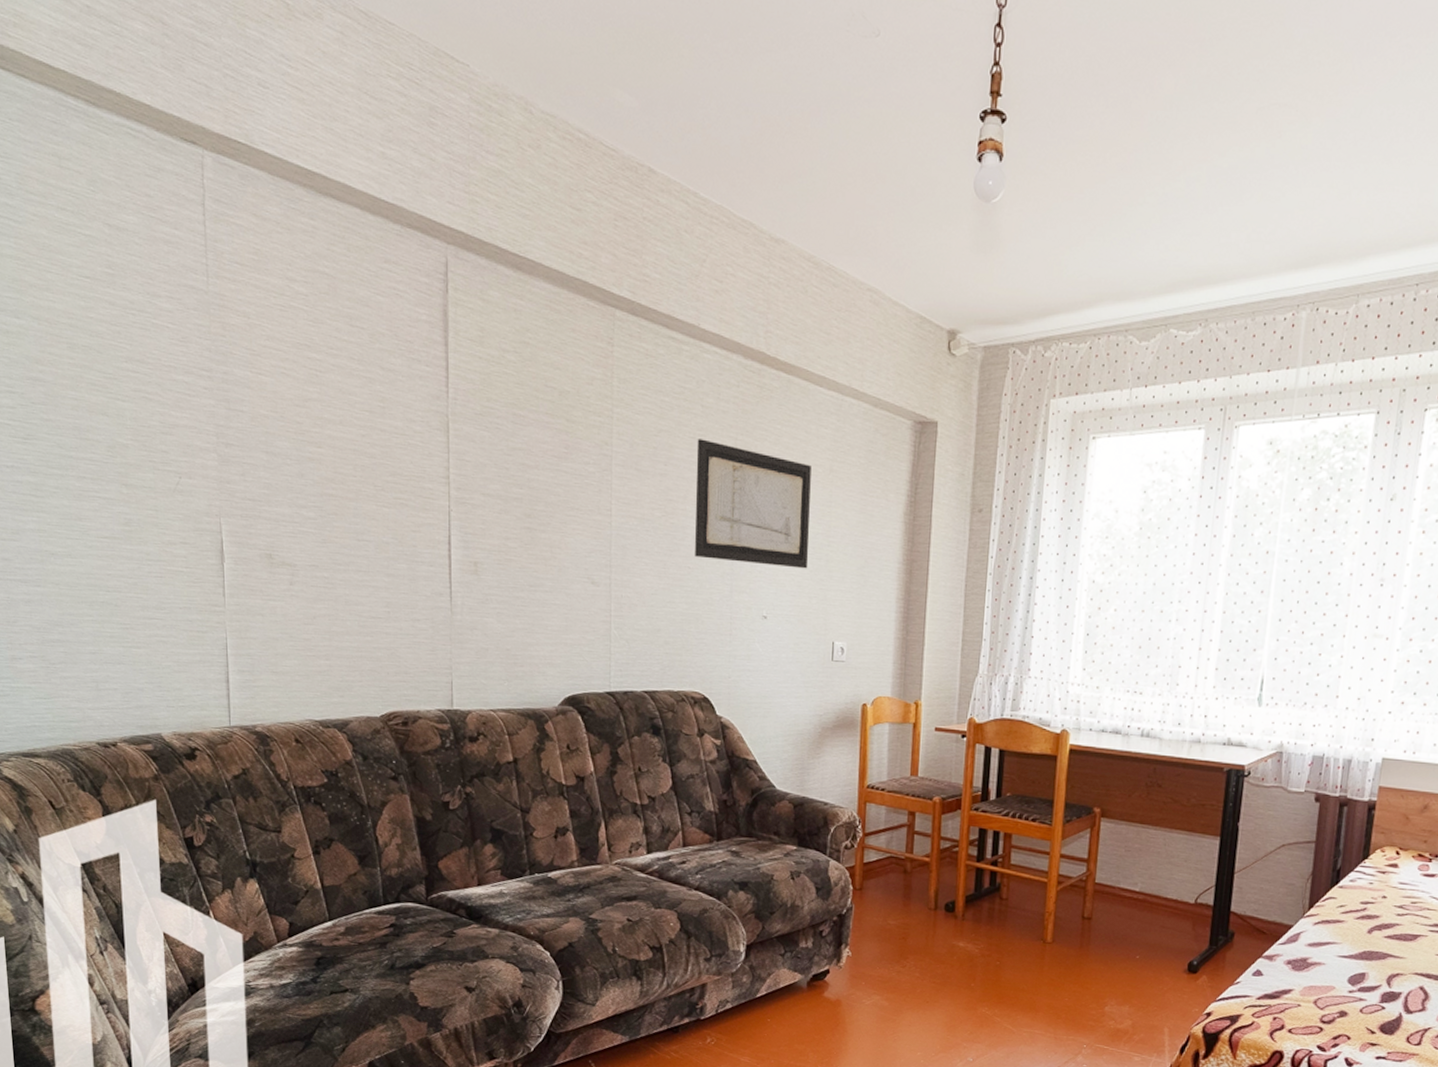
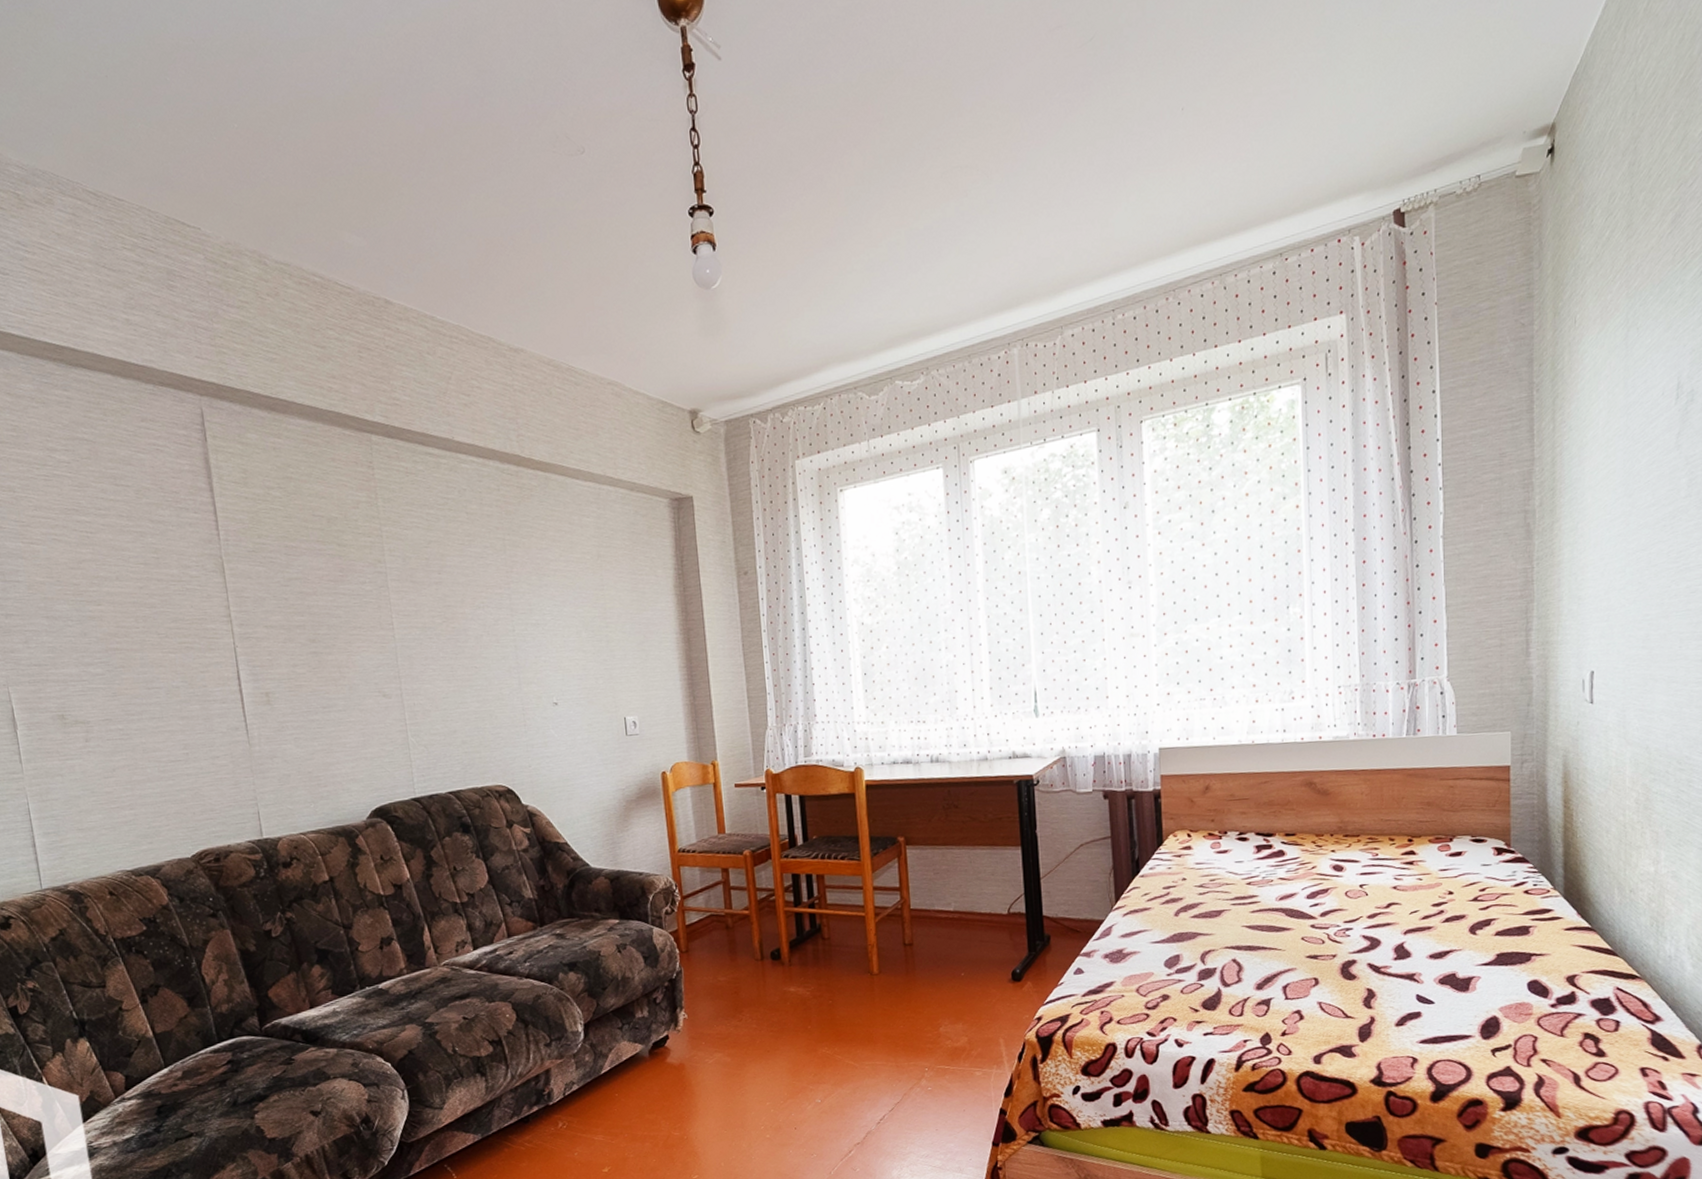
wall art: present [695,439,811,569] -> none [466,544,590,657]

